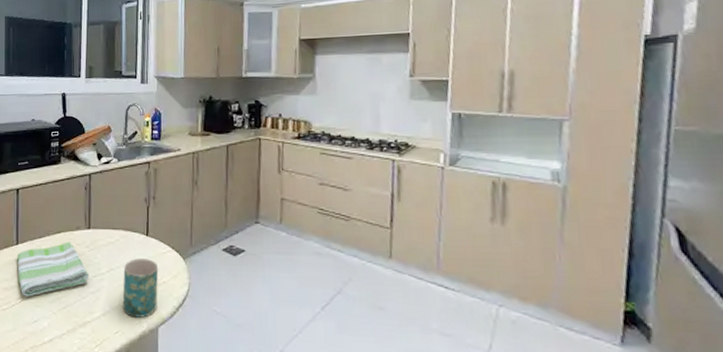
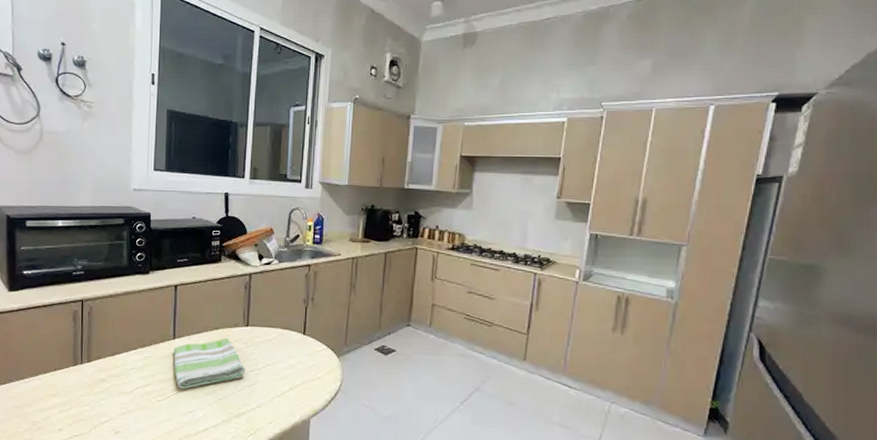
mug: present [122,258,159,318] -> none [277,355,314,410]

